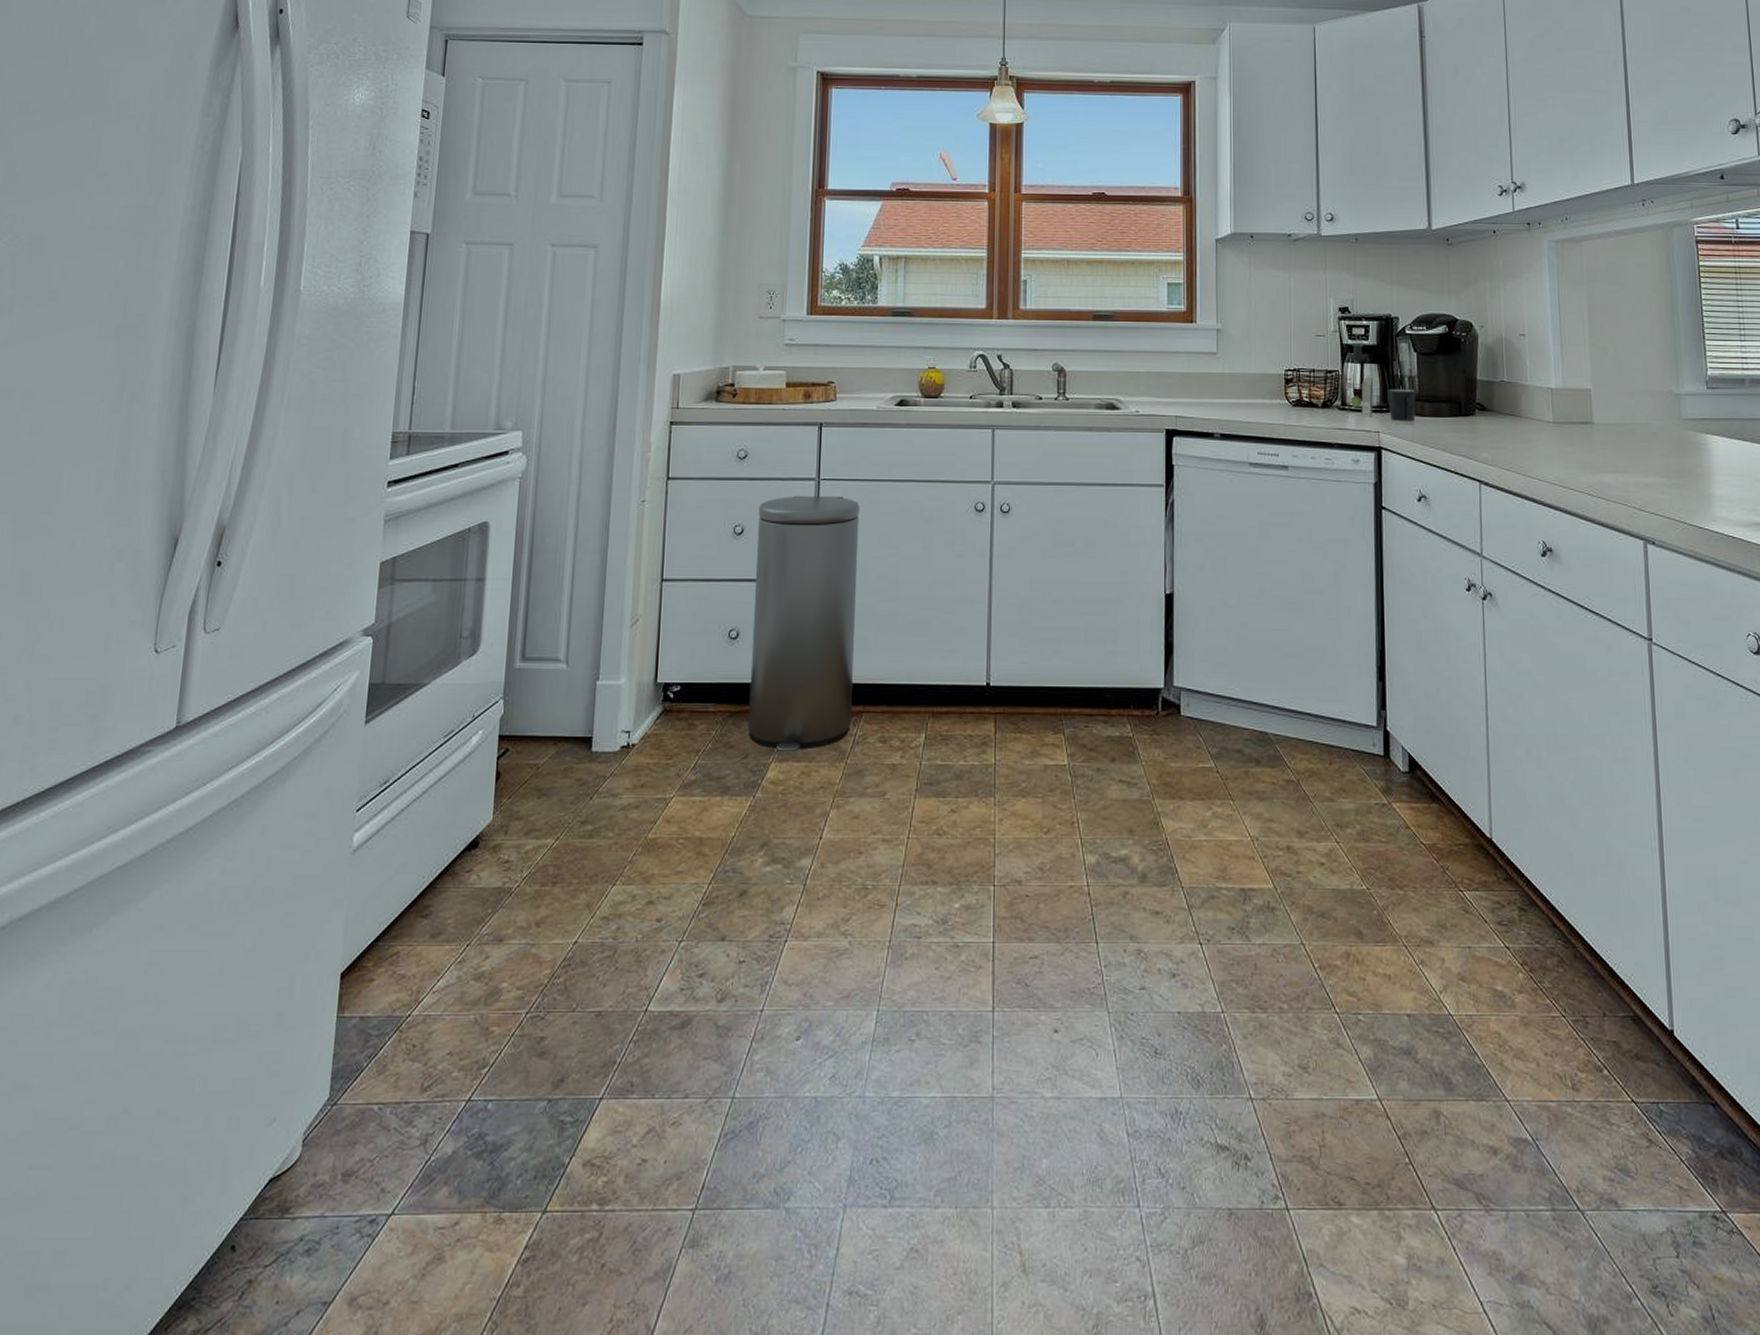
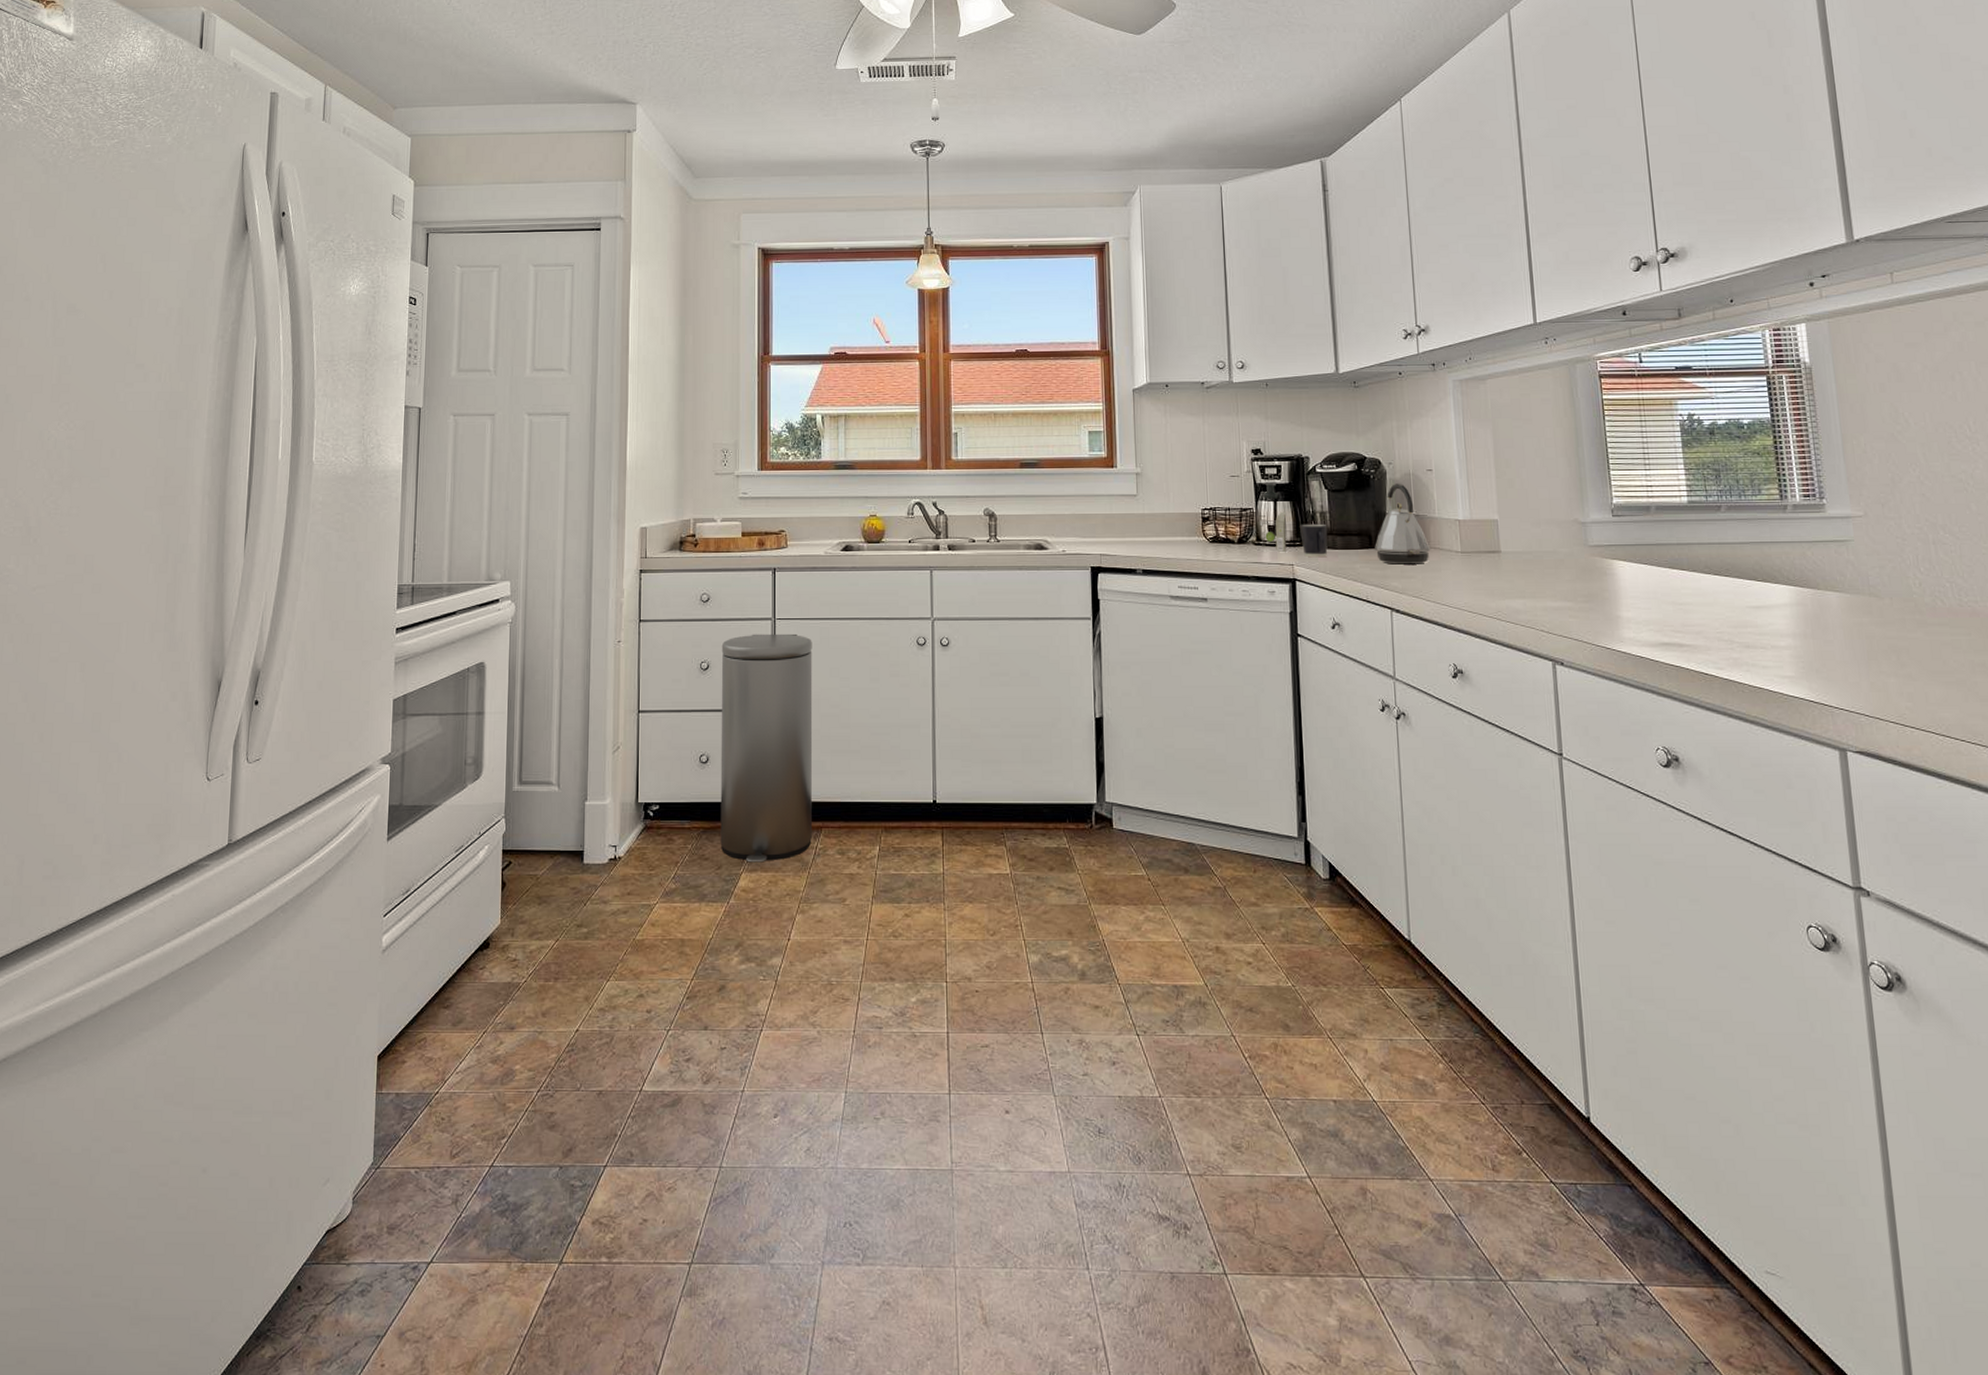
kettle: none [1464,348,1522,435] -> present [1375,484,1431,565]

